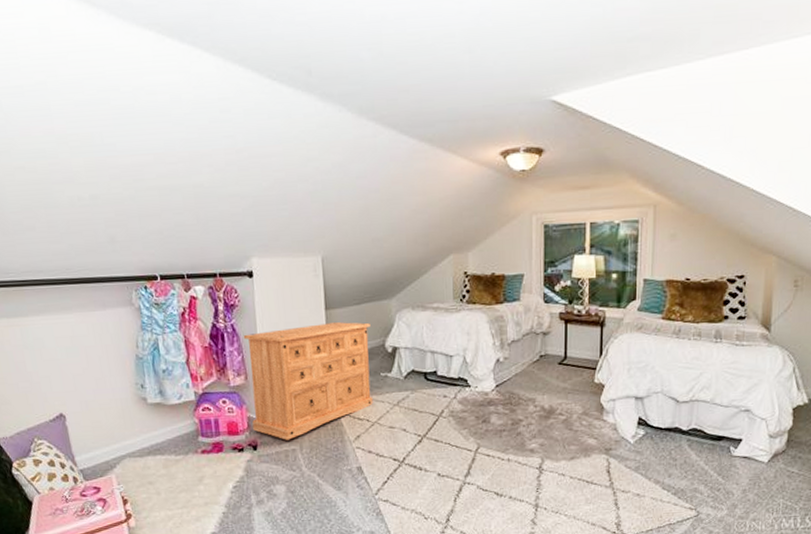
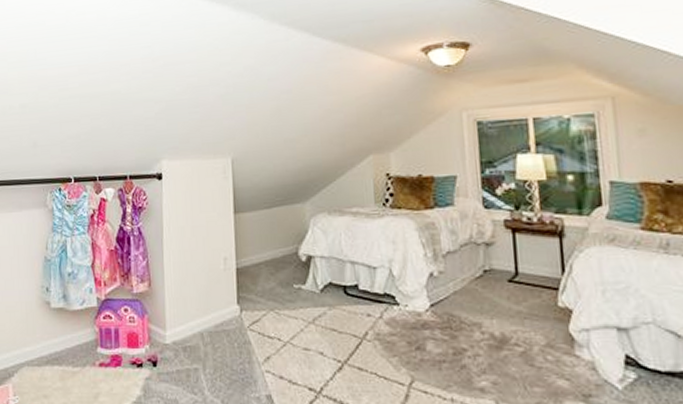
dresser: present [243,322,373,440] -> none [149,227,285,357]

